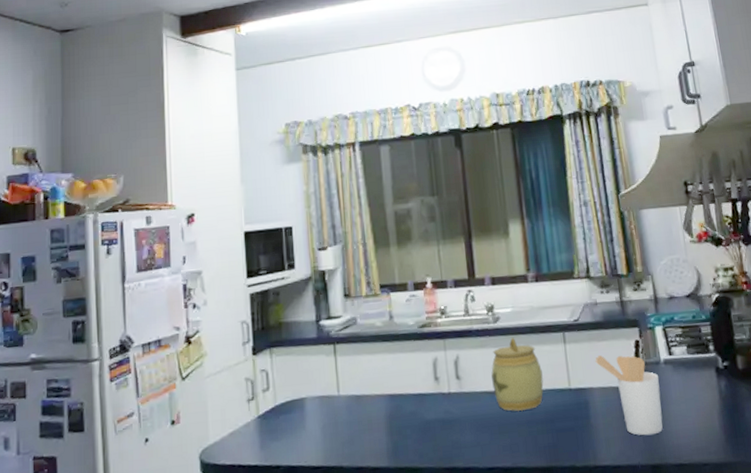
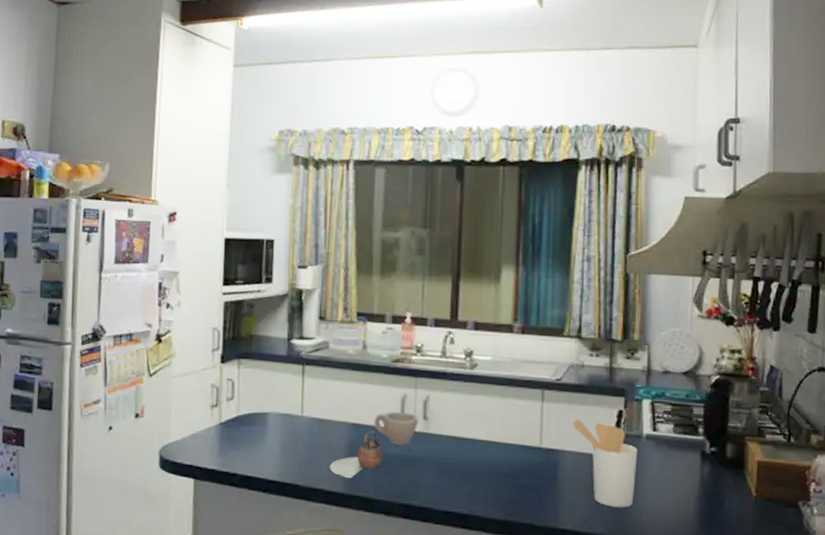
teapot: none [371,399,423,451] -> present [329,430,384,479]
cup: none [409,375,452,410] -> present [374,412,419,446]
jar: present [491,337,544,411] -> none [460,386,514,462]

